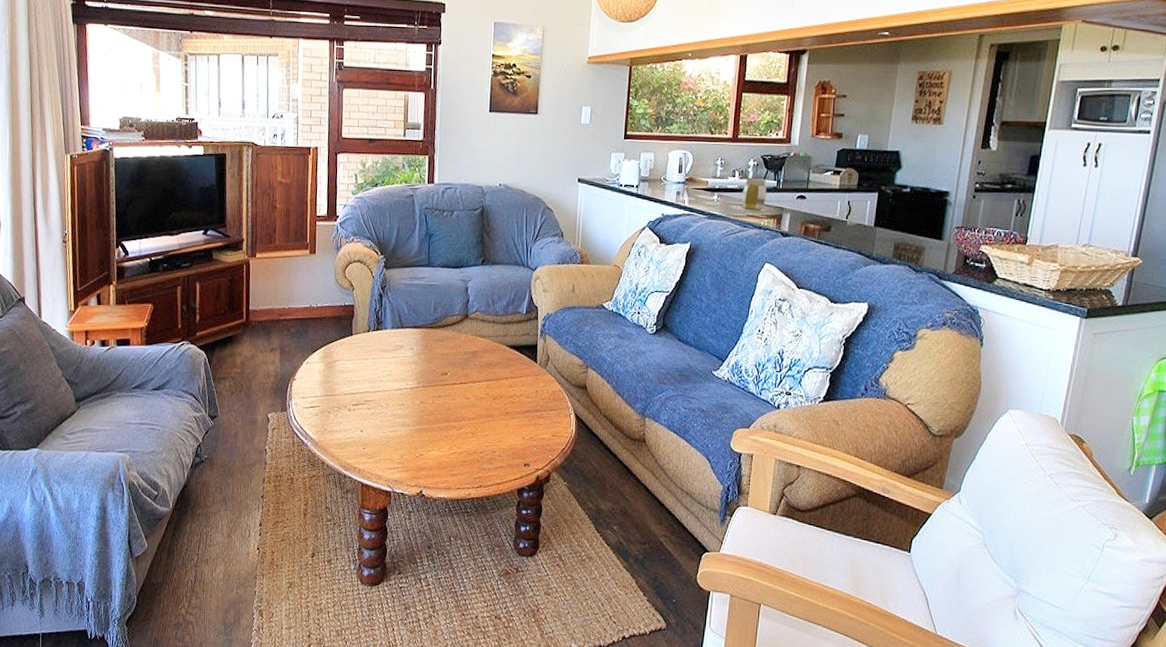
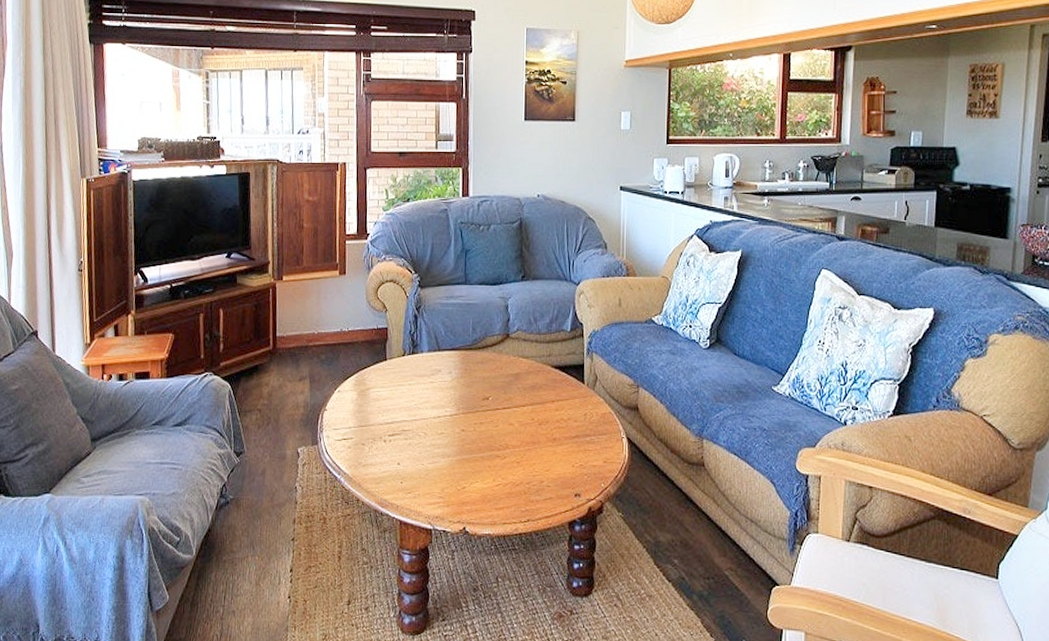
jar: present [741,178,767,211] -> none [793,180,819,215]

